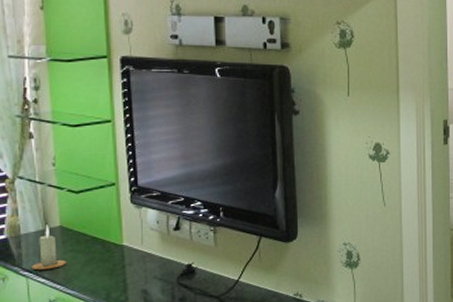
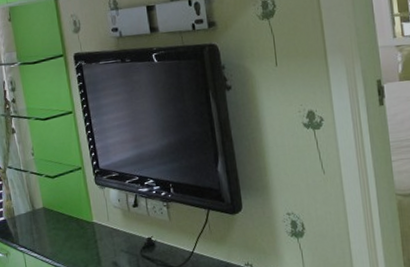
candle: present [32,225,67,271] -> none [26,207,51,247]

